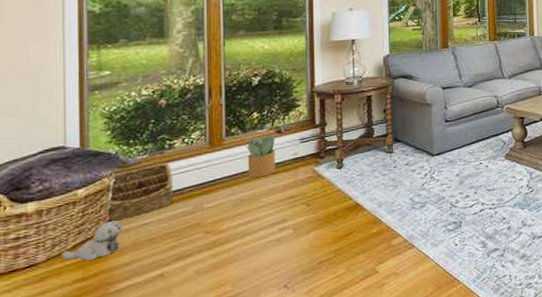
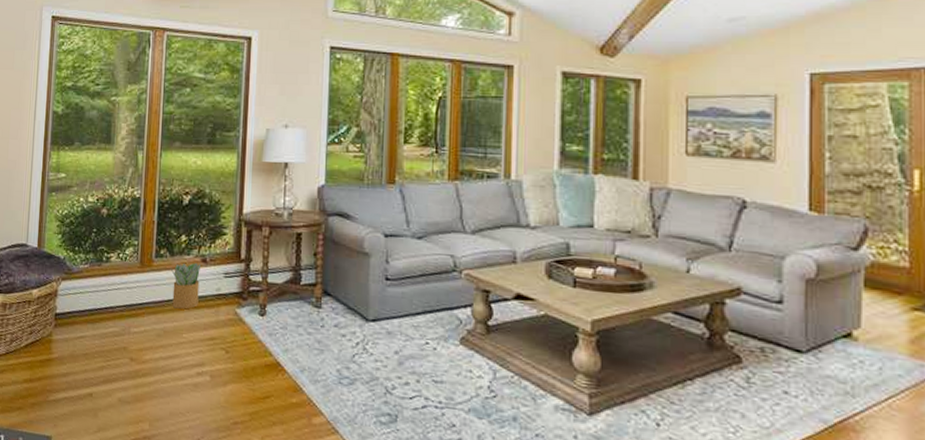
plush toy: present [62,221,121,261] -> none [17,327,63,364]
basket: present [103,163,174,223] -> none [49,276,108,328]

